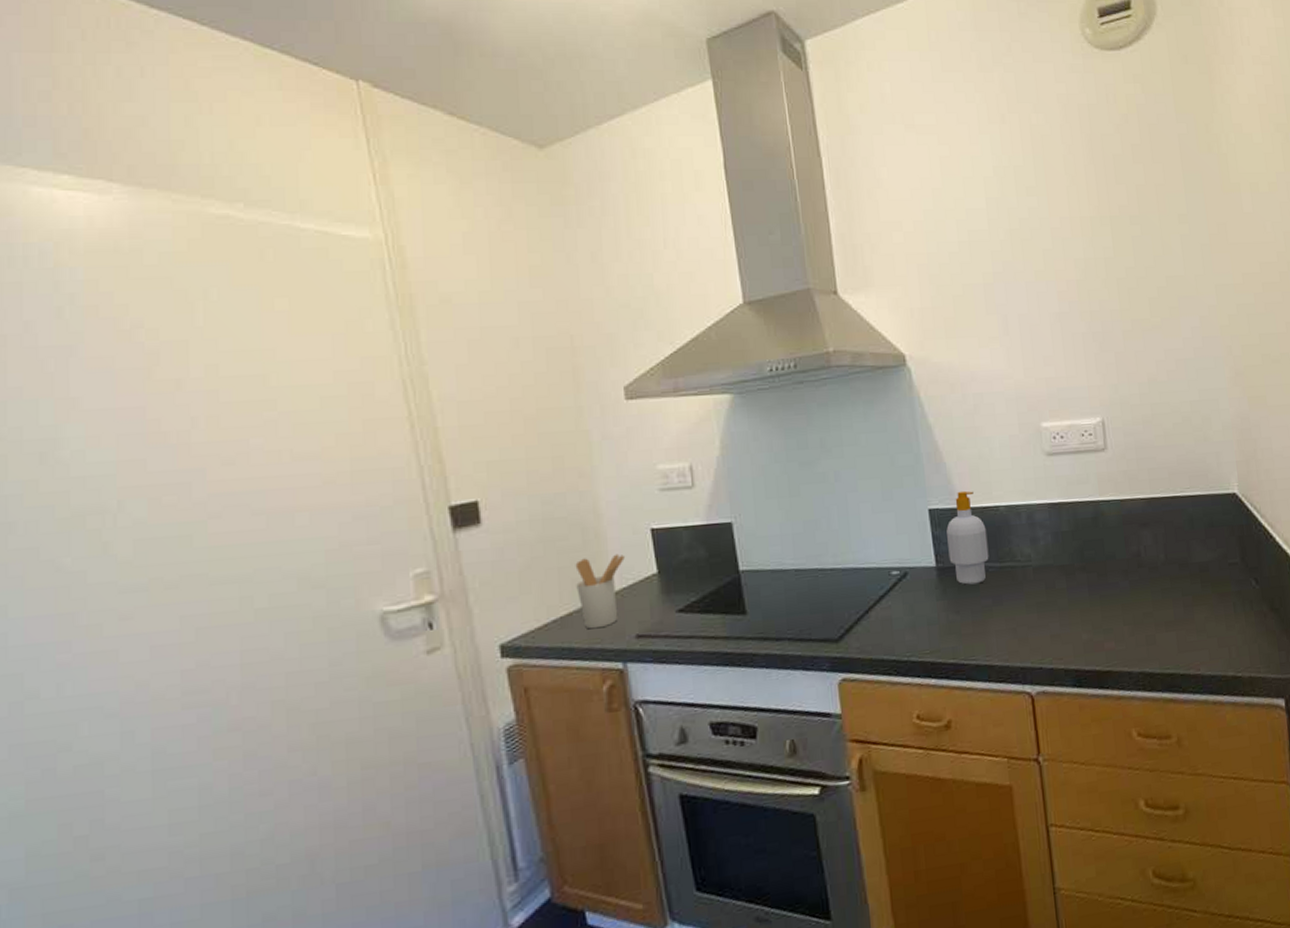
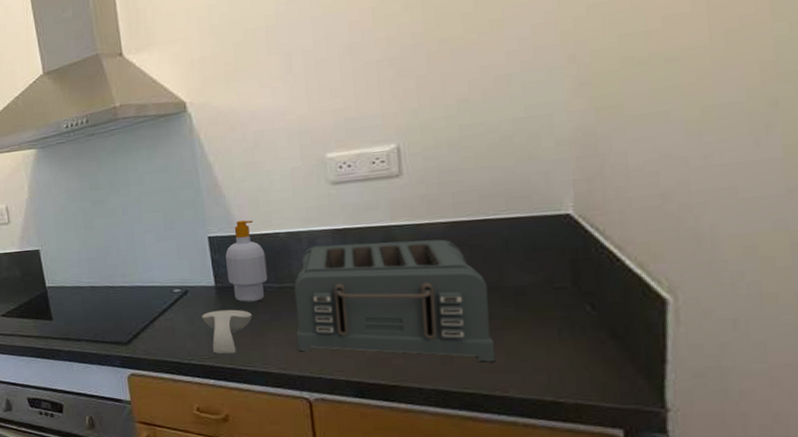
spoon rest: none [922,593,974,647] -> present [202,309,252,354]
toaster: none [1014,515,1189,641] -> present [294,239,496,362]

